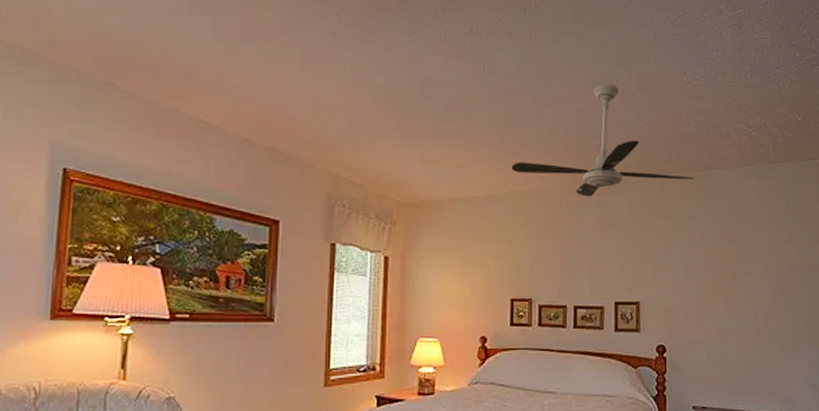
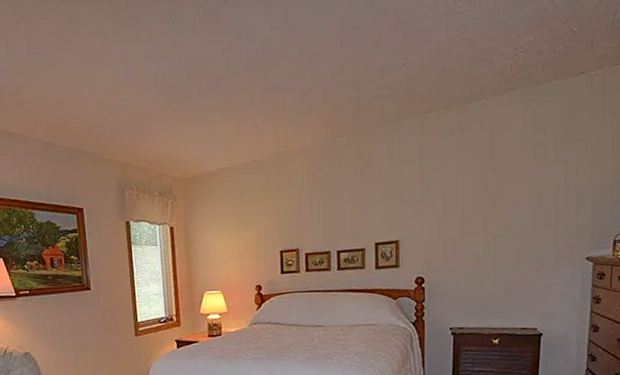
ceiling fan: present [511,84,694,197] -> none [273,29,454,149]

